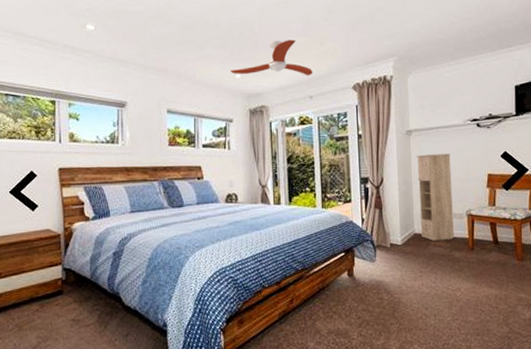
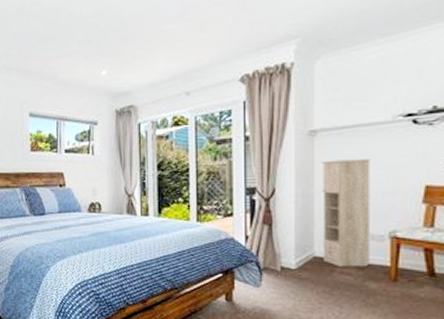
ceiling fan: present [231,39,313,76] -> none [96,26,191,71]

